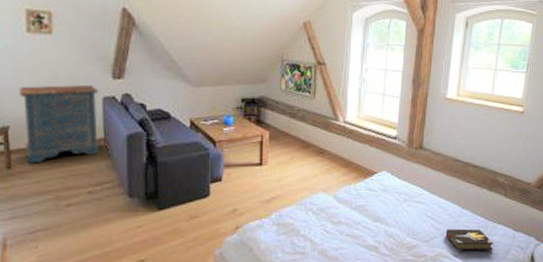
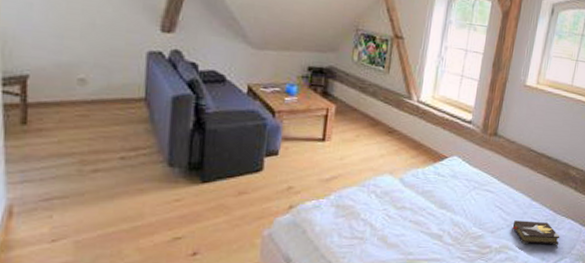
dresser: present [18,84,100,164] -> none [44,31,143,121]

